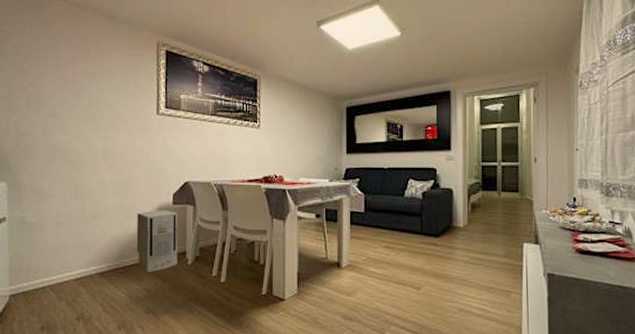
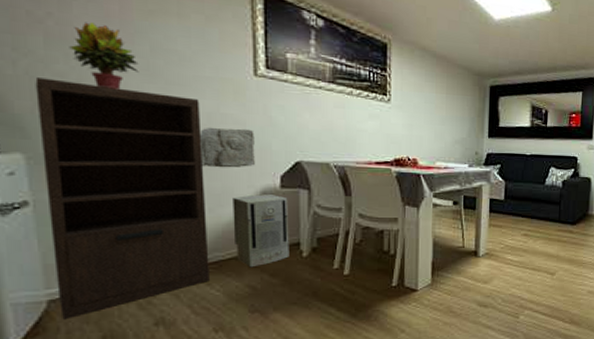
shelving unit: none [16,128,119,311] -> present [35,78,209,320]
potted plant: none [40,86,81,132] -> present [69,22,139,90]
stone relief: none [116,156,155,189] -> present [200,127,255,168]

